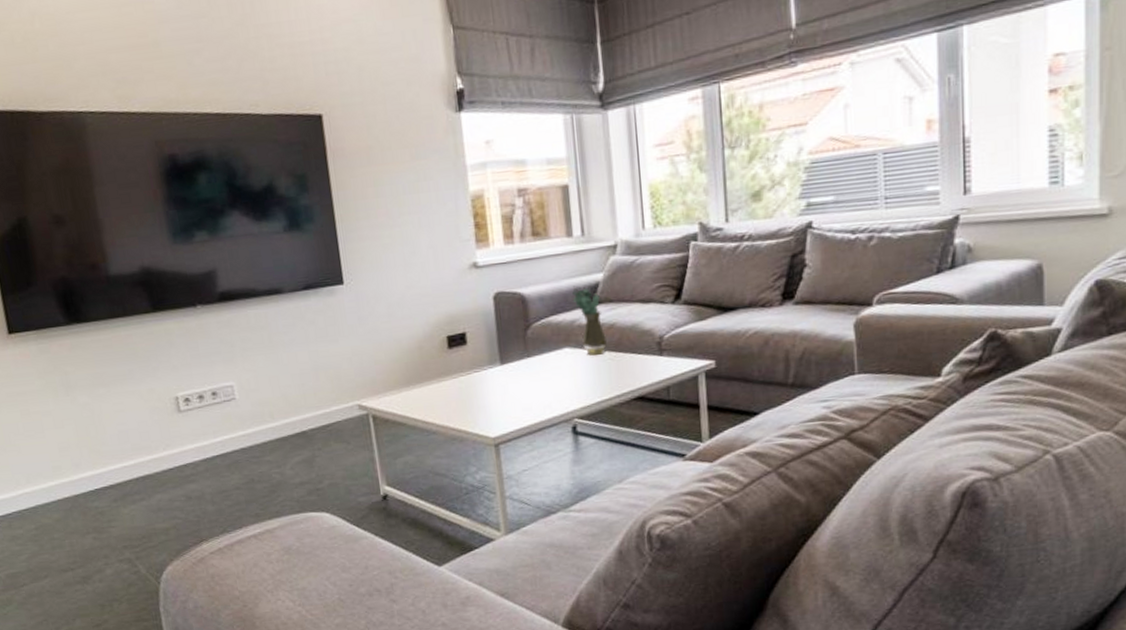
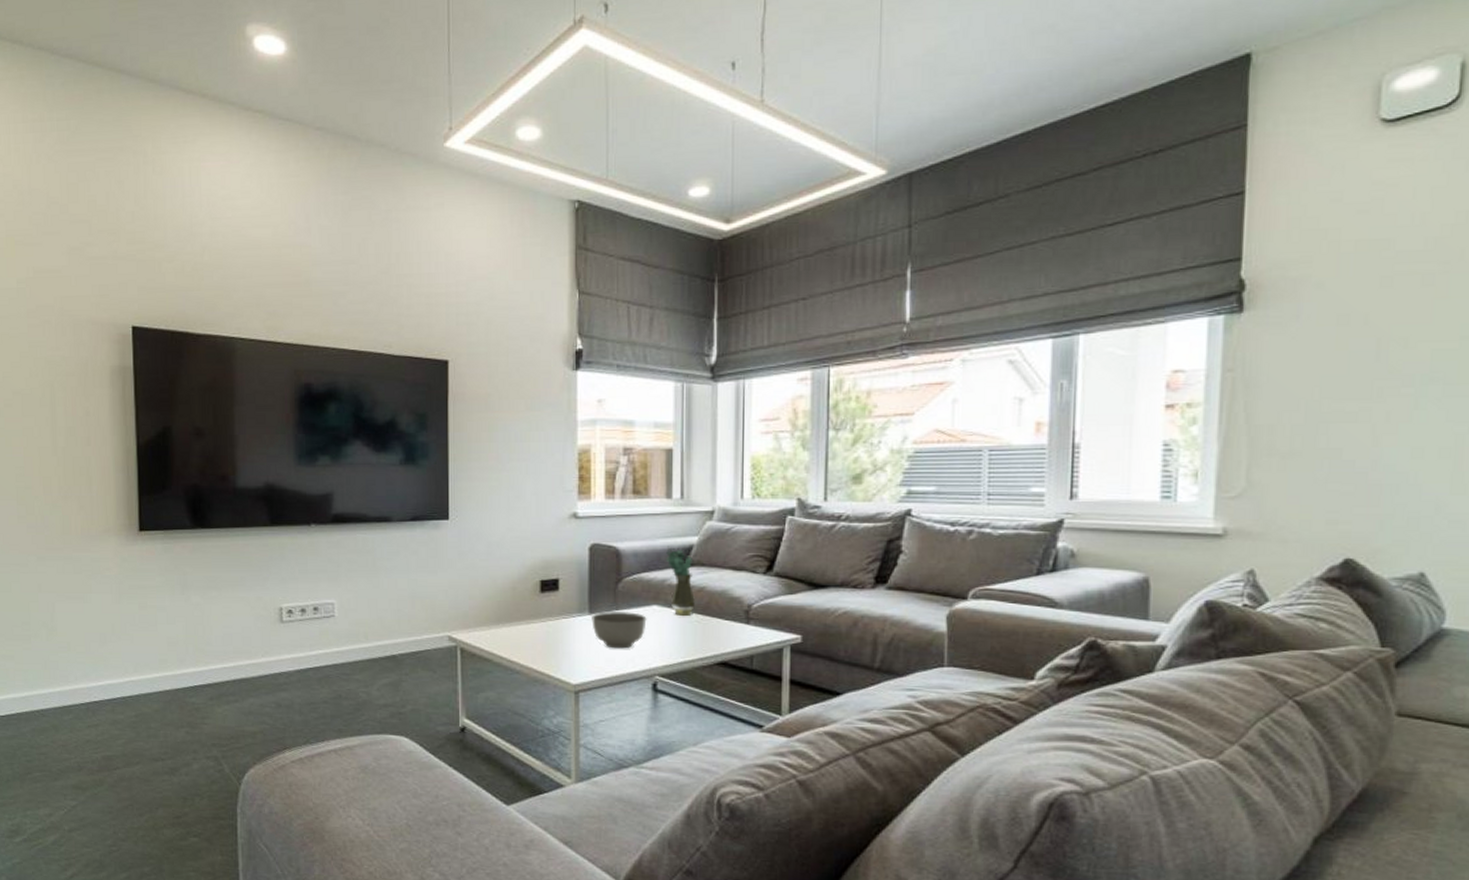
bowl: none [503,357,560,397] -> present [592,610,647,649]

